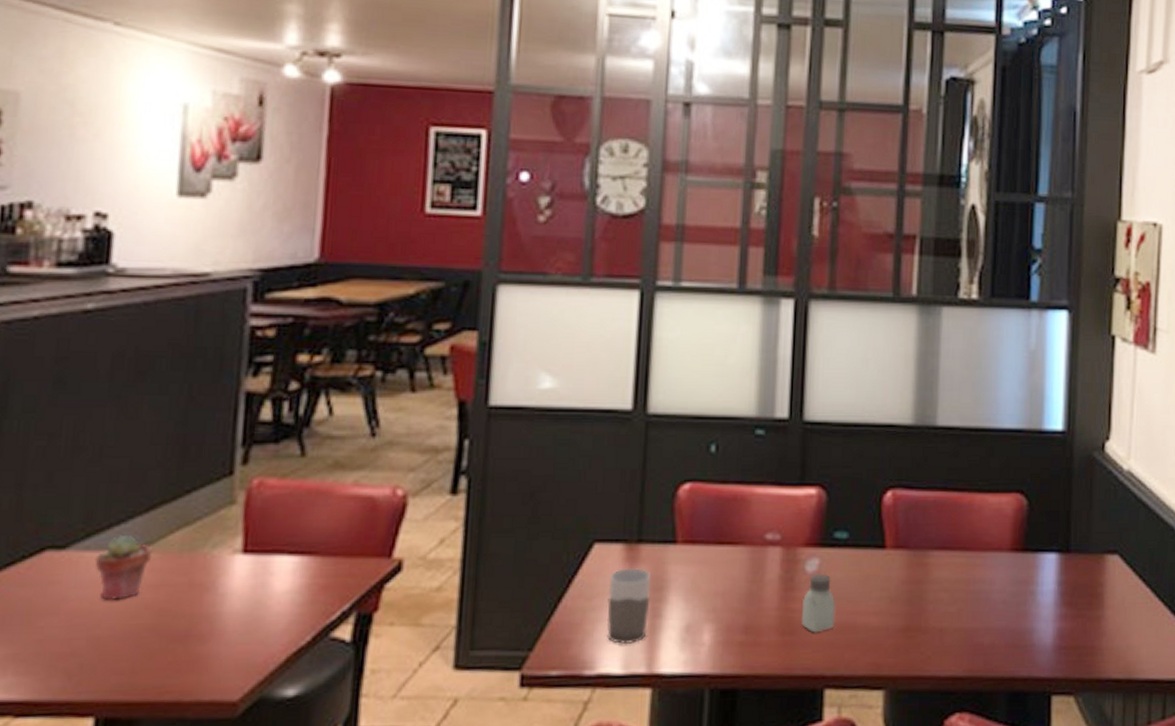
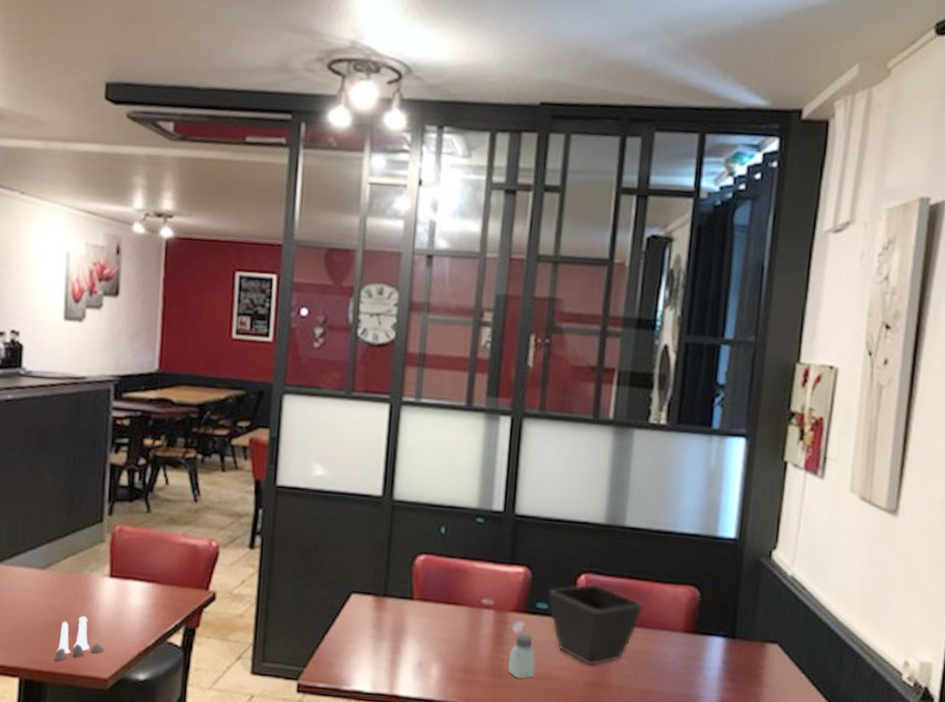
potted succulent: present [95,536,153,600] -> none [17,558,53,601]
salt and pepper shaker set: none [154,614,233,685] -> present [55,616,104,662]
mug: present [606,567,651,645] -> none [360,614,393,671]
flower pot: none [848,500,963,606] -> present [548,583,644,666]

